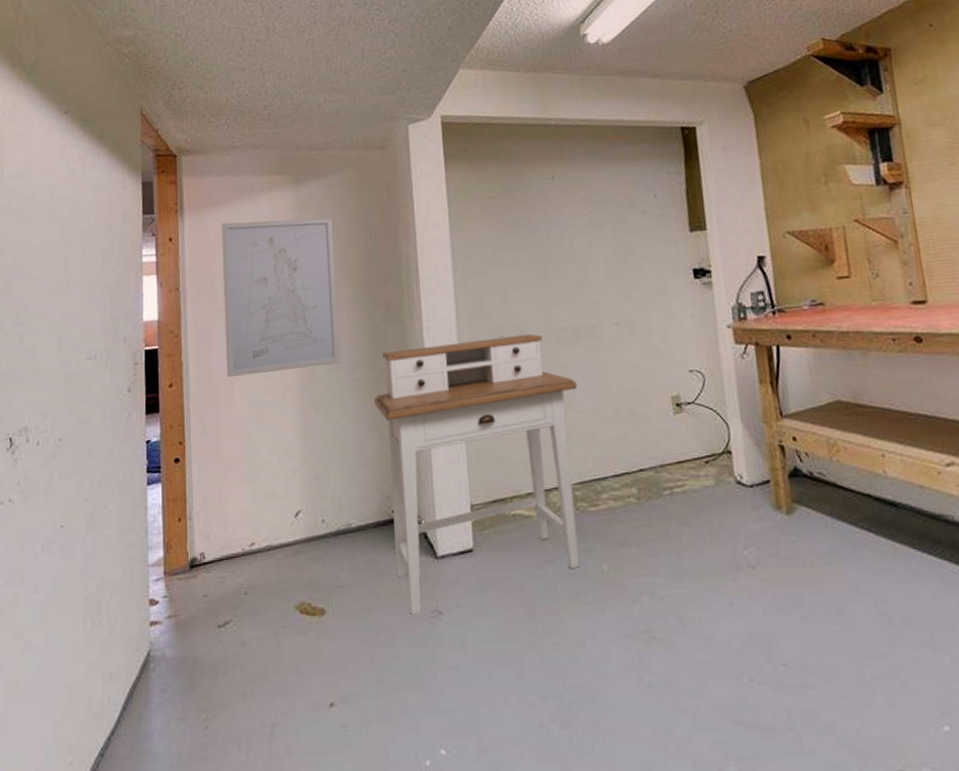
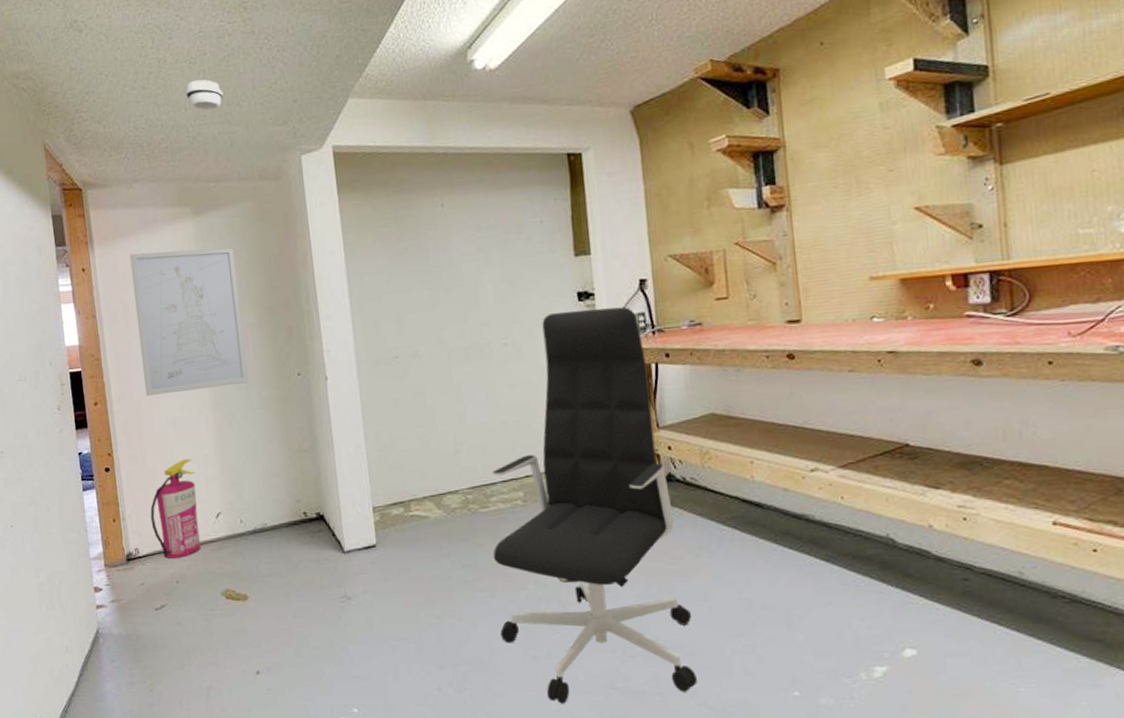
fire extinguisher: none [221,448,276,565] -> present [150,459,201,559]
smoke detector: none [293,48,332,79] -> present [185,79,224,111]
desk: present [373,333,580,616] -> none [281,354,472,600]
office chair: none [603,285,834,743] -> present [492,307,697,704]

